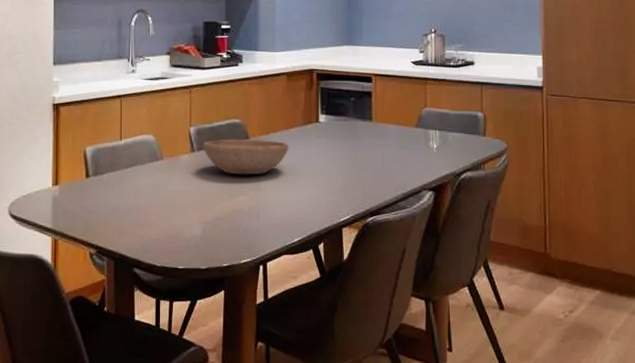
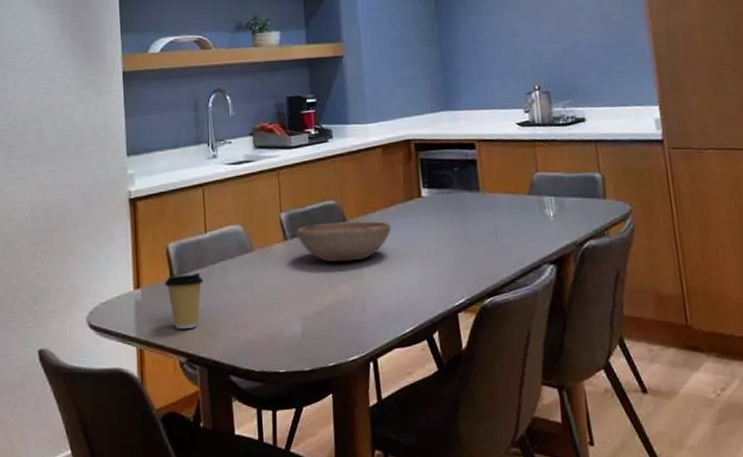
coffee cup: none [80,175,116,224] -> present [164,272,204,329]

